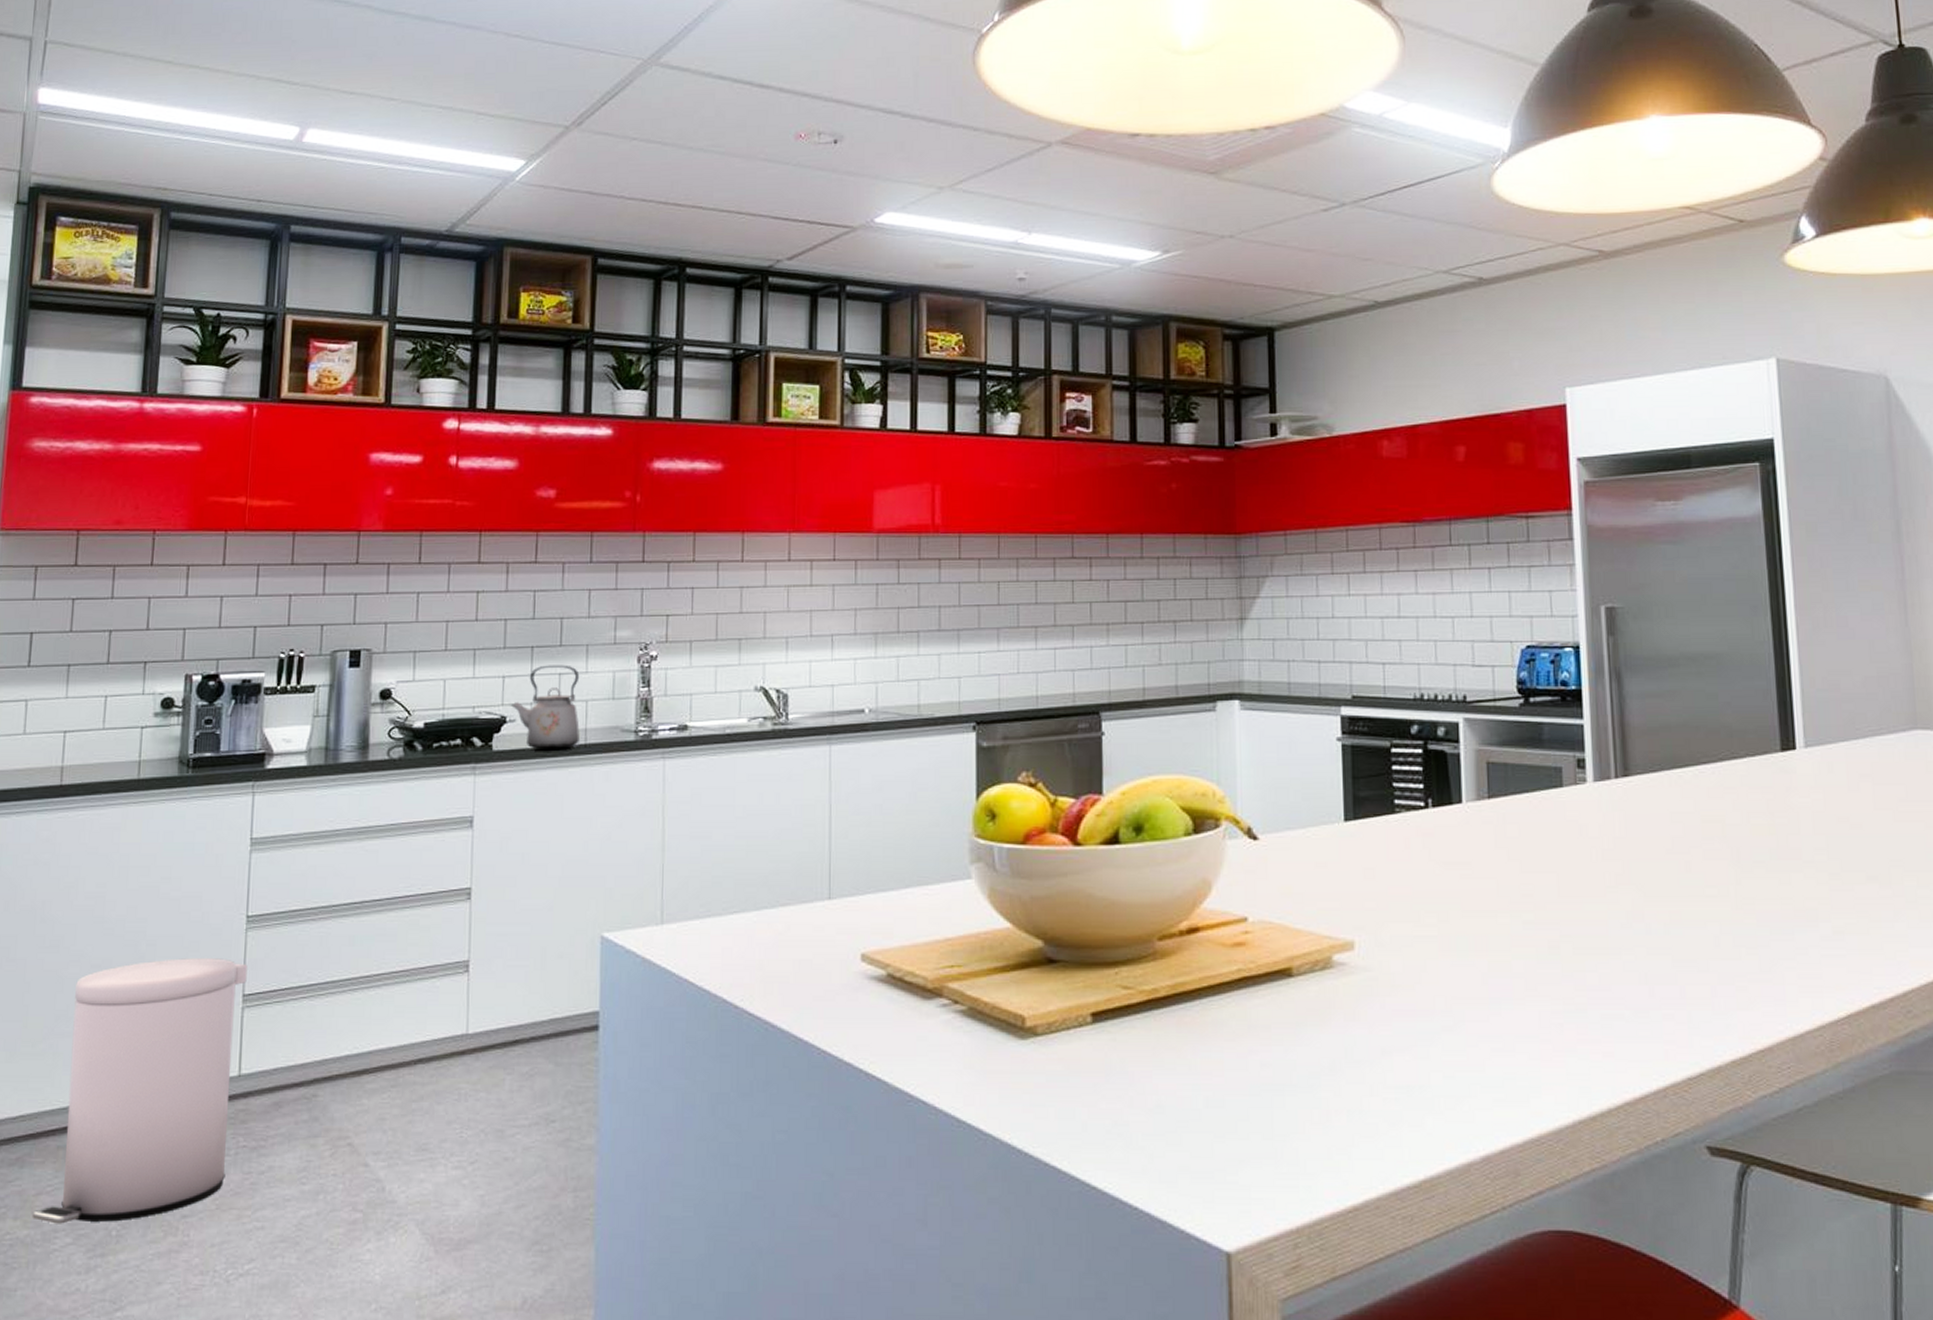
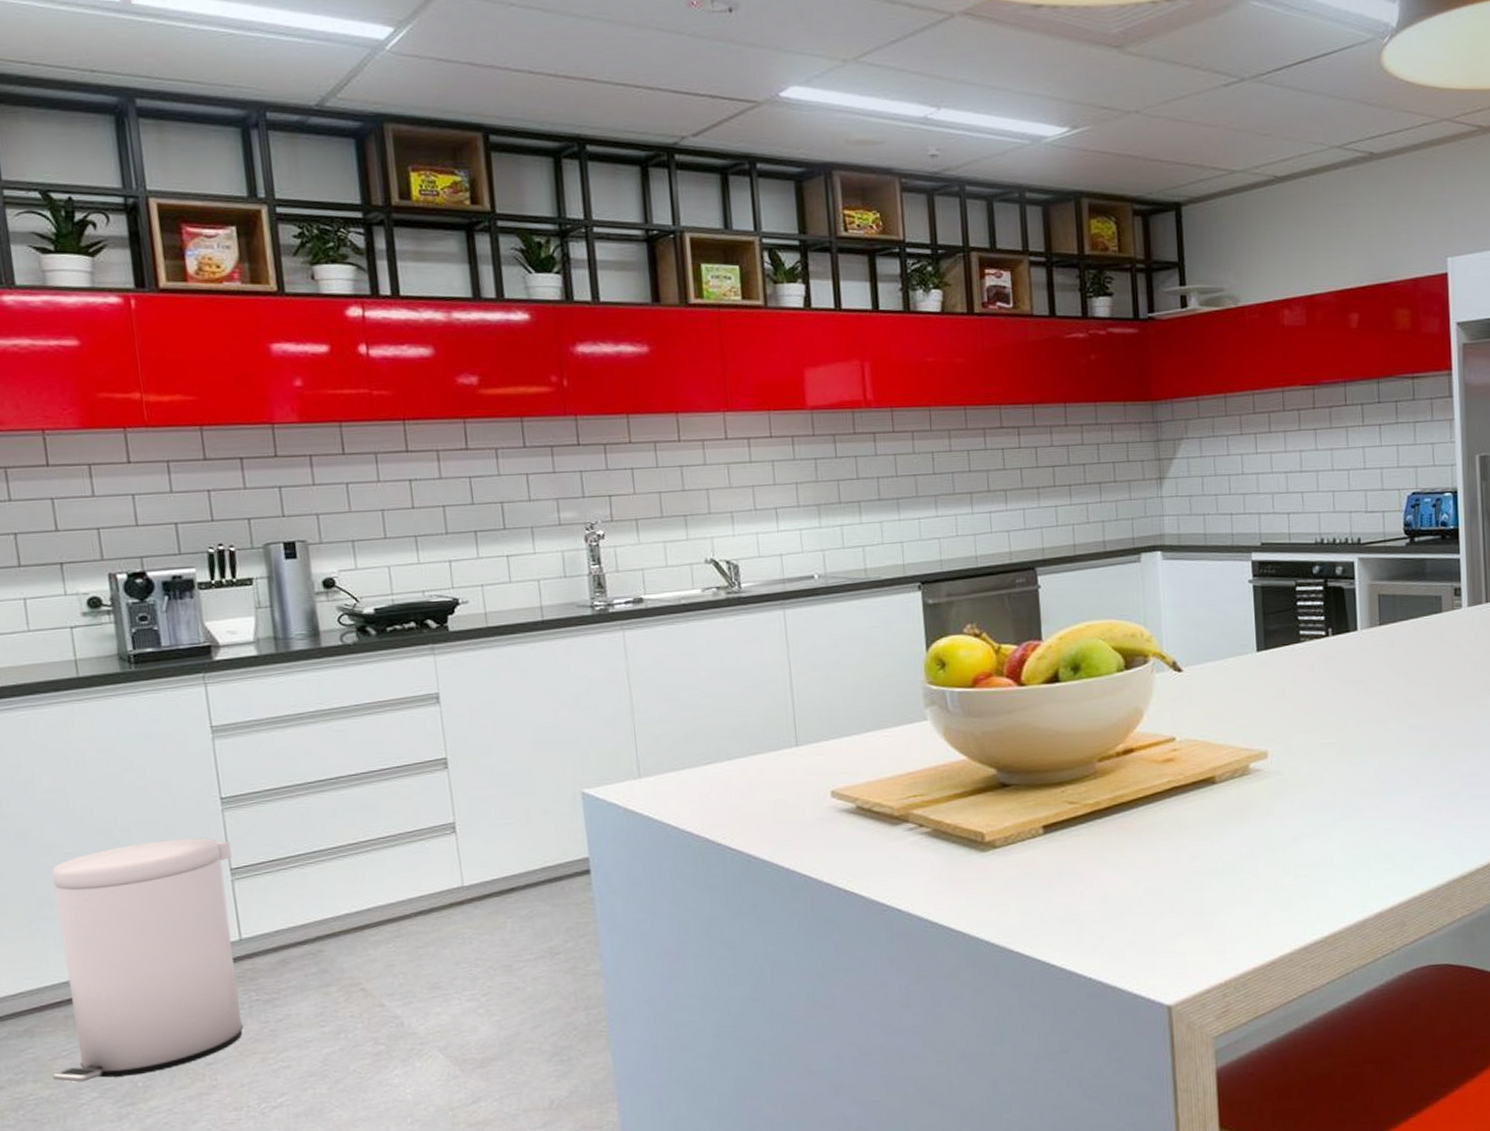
kettle: present [510,664,580,751] -> none [461,547,536,629]

